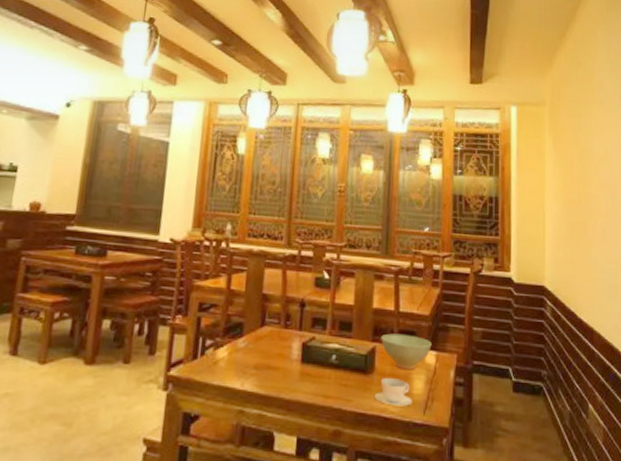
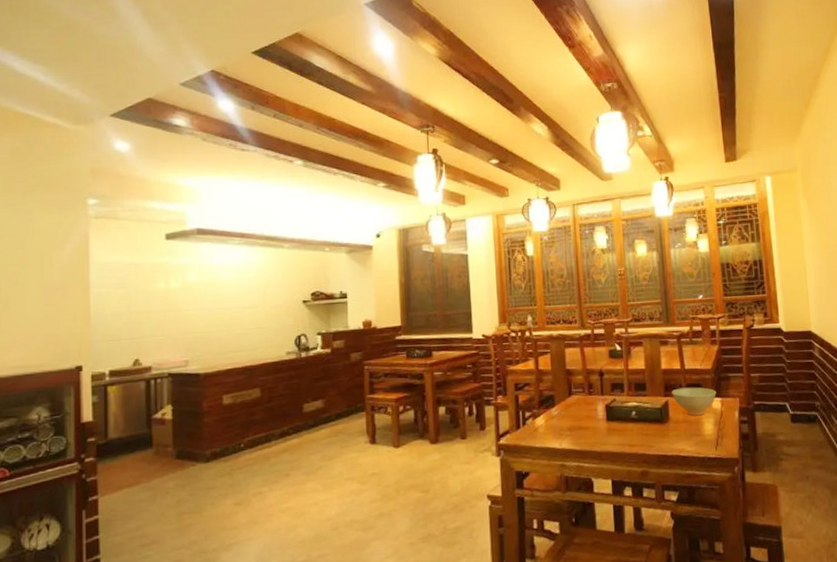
teacup: present [374,378,413,407] -> none [671,424,706,446]

